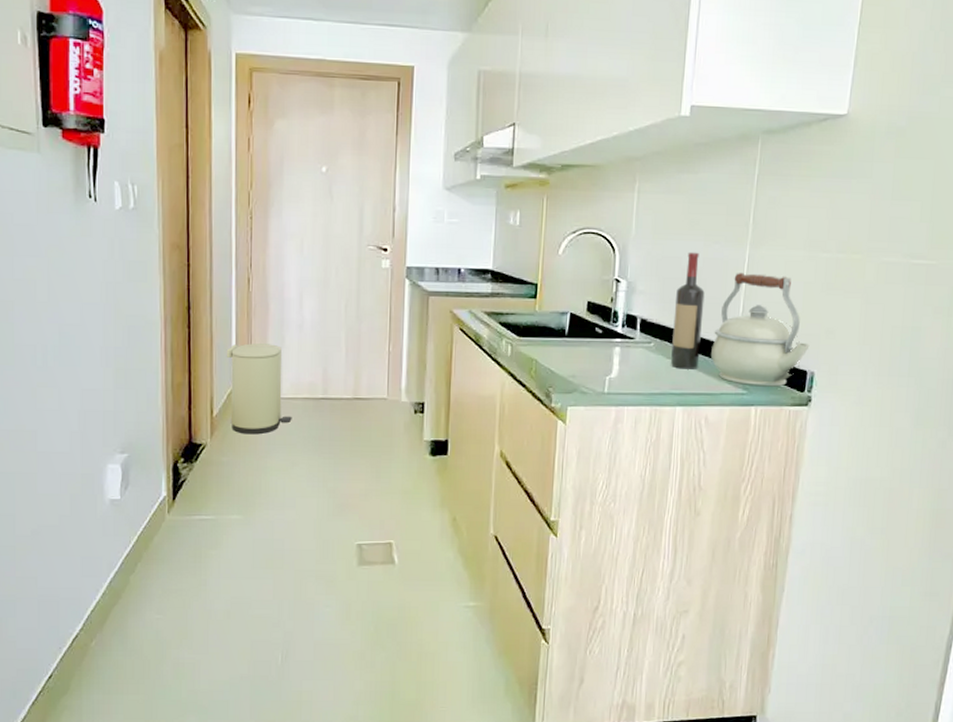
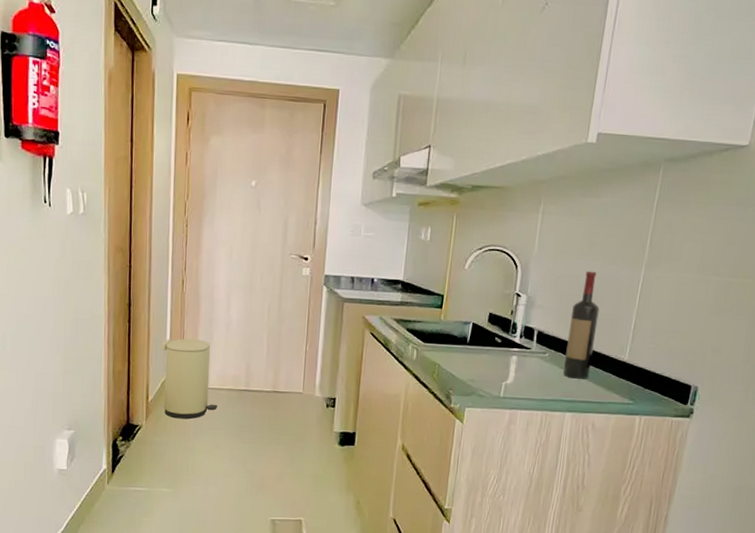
kettle: present [710,273,808,388] -> none [600,292,695,400]

